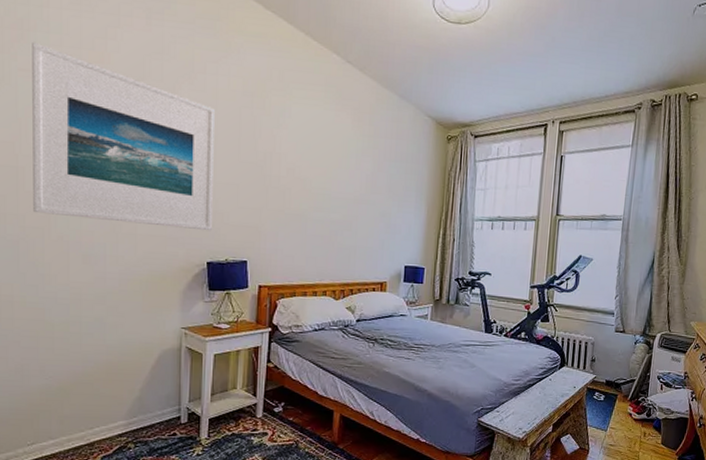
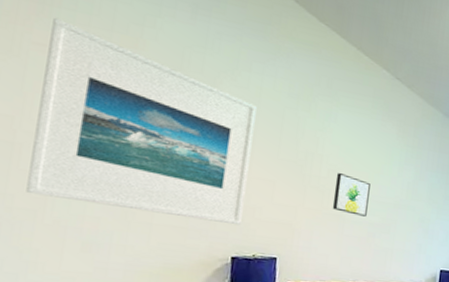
wall art: none [294,171,329,214] -> present [332,173,370,217]

